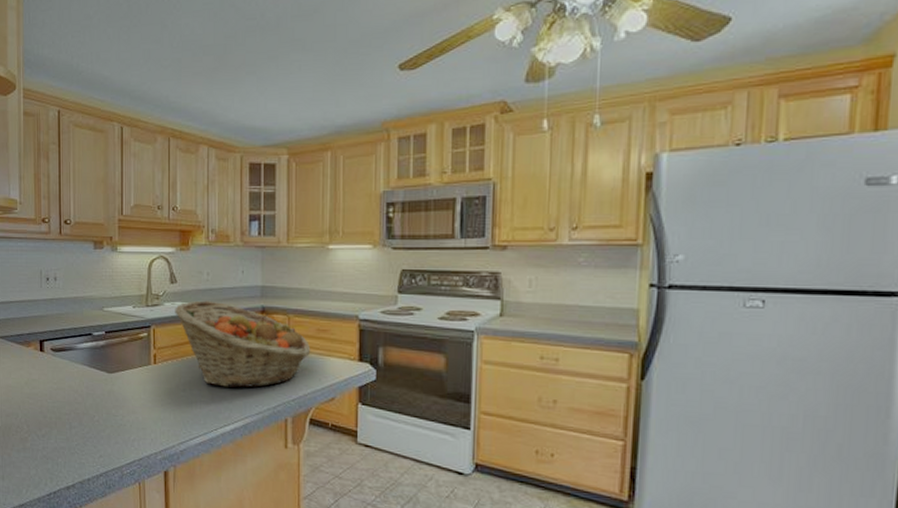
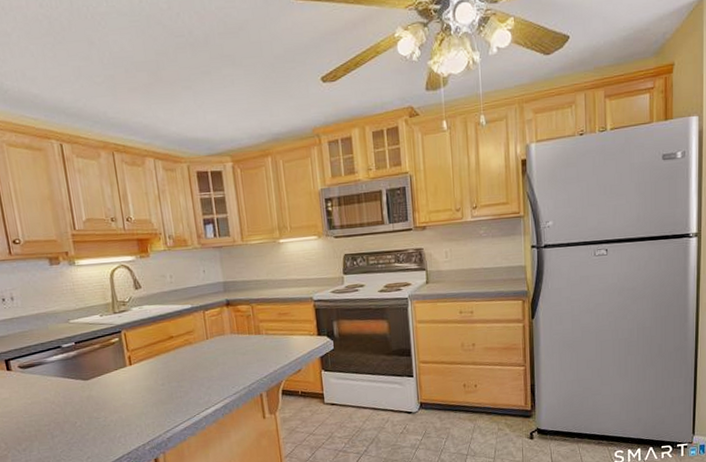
fruit basket: present [175,300,311,388] -> none [143,300,276,376]

